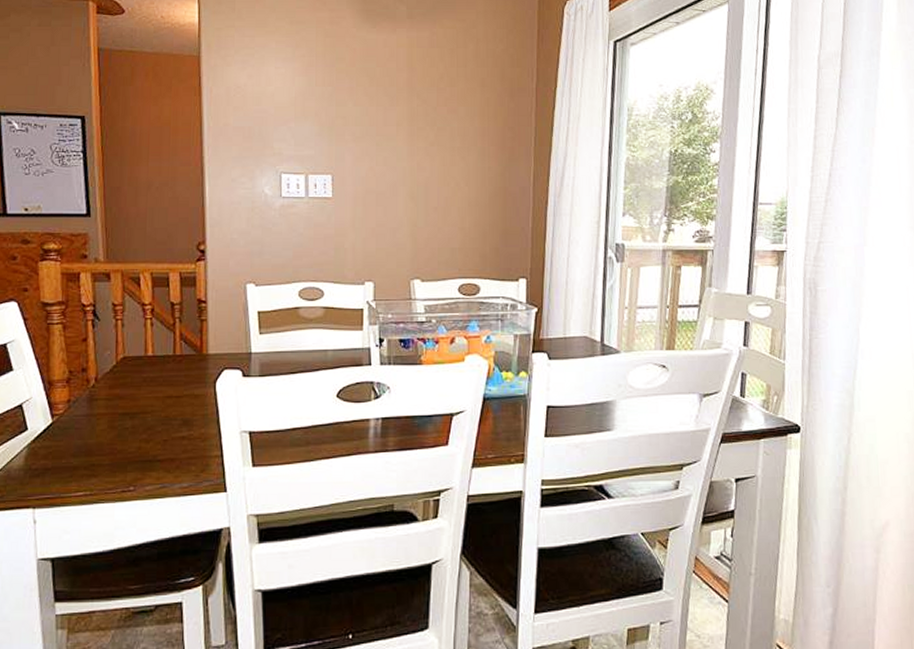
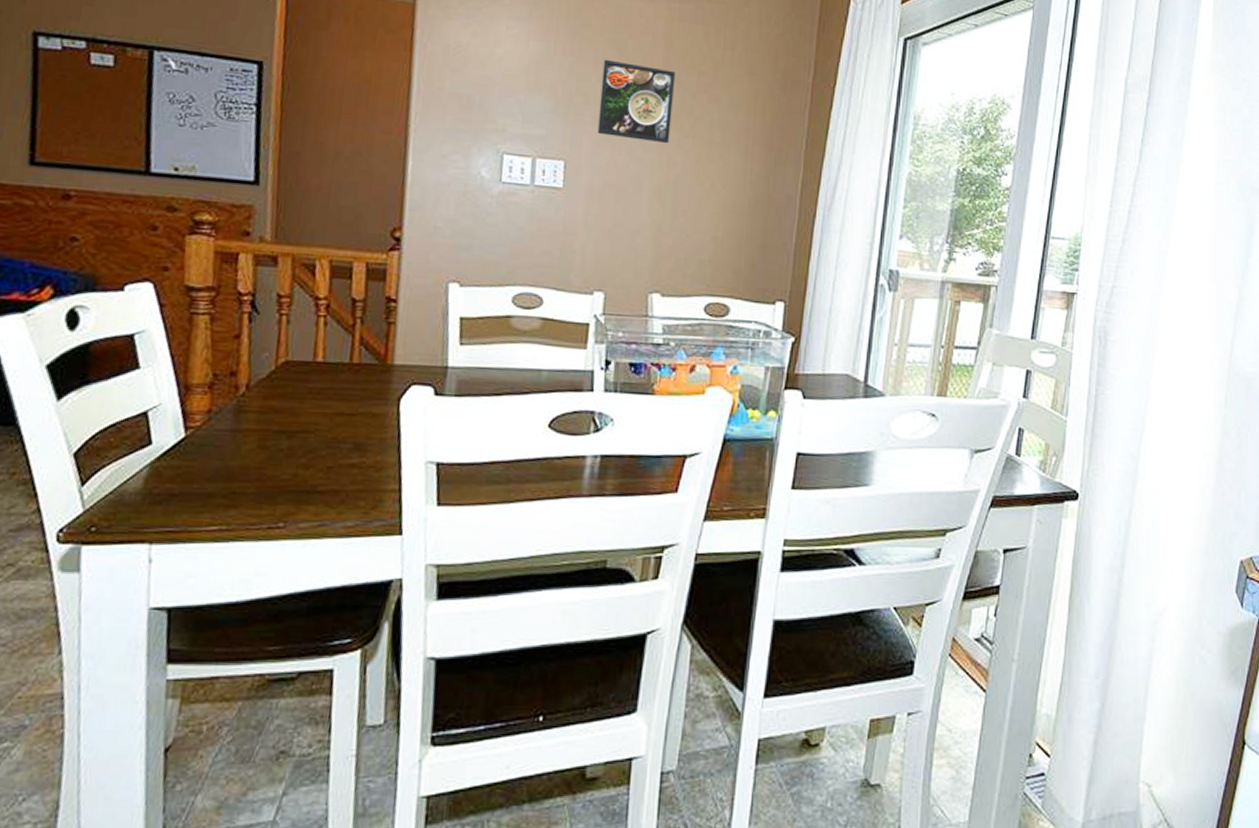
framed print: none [357,86,418,153] -> present [597,59,675,144]

